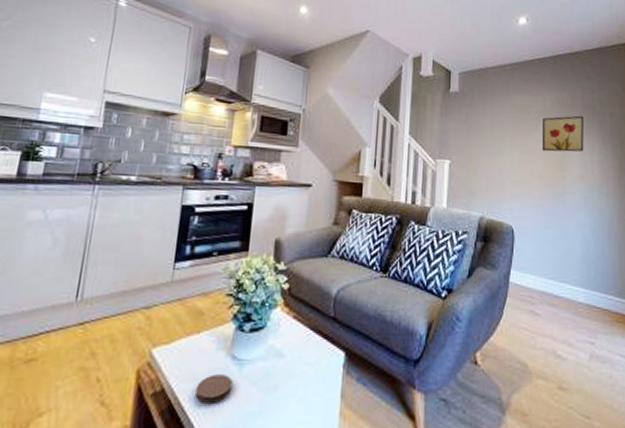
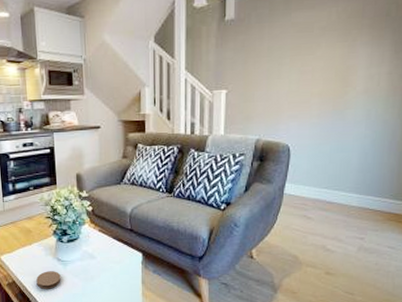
wall art: present [542,115,584,152] -> none [323,25,374,69]

